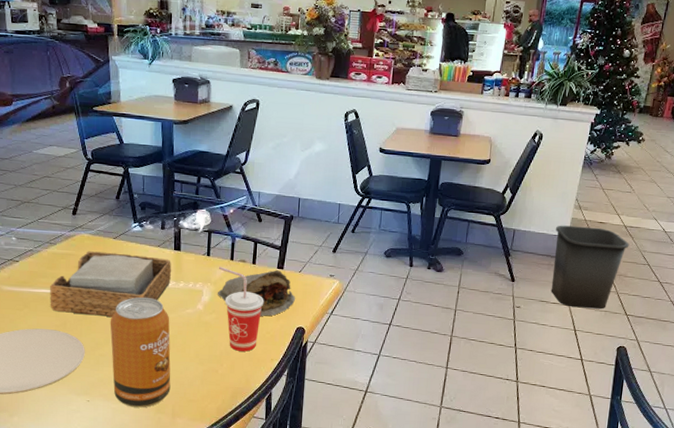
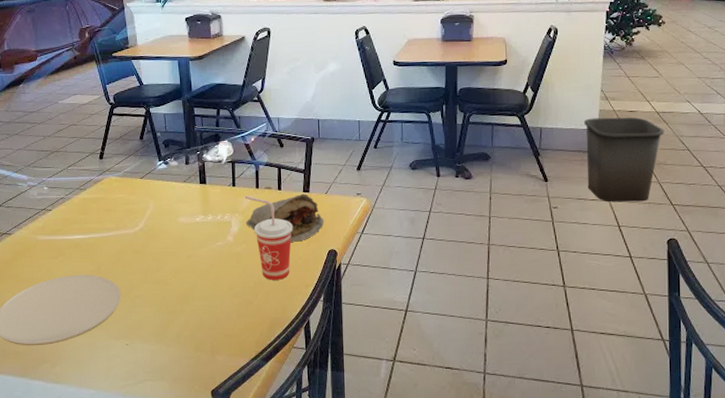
napkin holder: present [50,251,172,318] -> none [83,192,200,258]
soda can: present [110,297,171,408] -> none [143,233,208,347]

